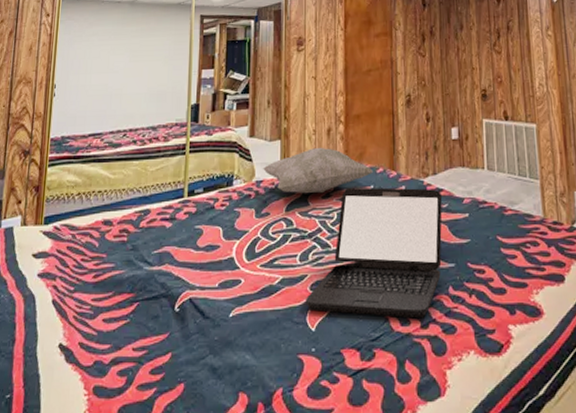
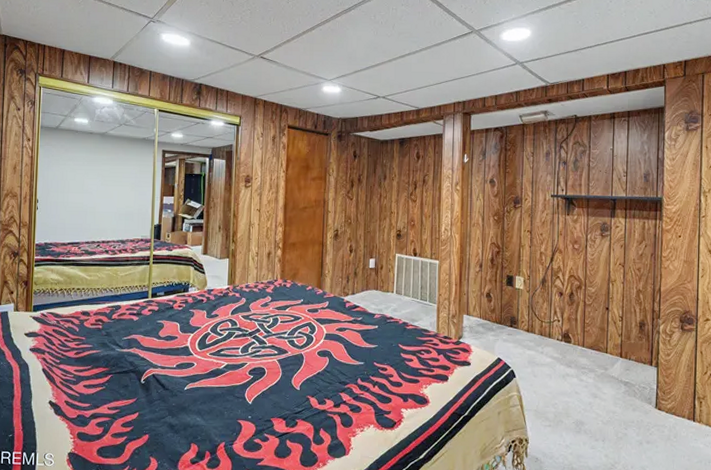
decorative pillow: present [262,147,373,194] -> none [213,266,303,303]
laptop: present [305,187,442,319] -> none [244,299,358,400]

